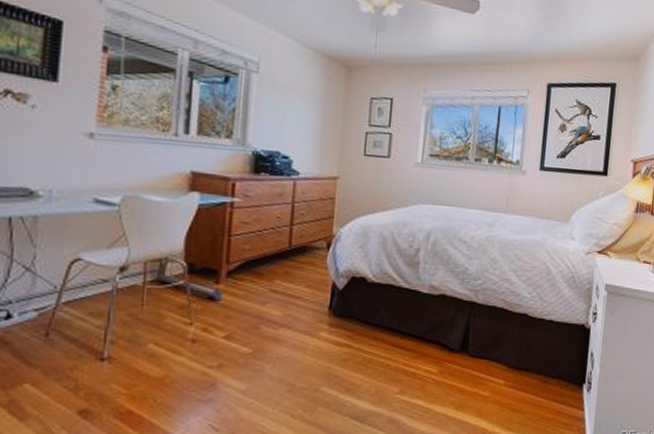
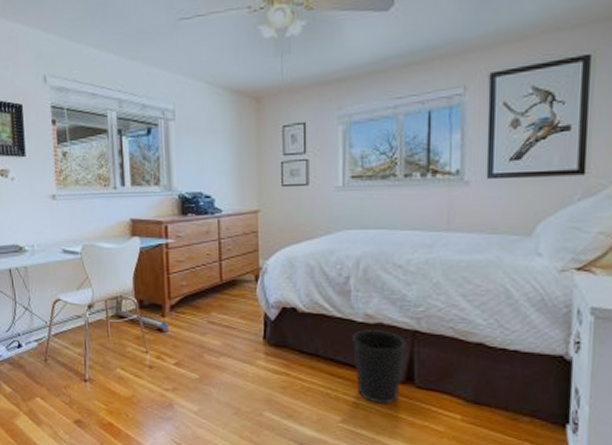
wastebasket: none [416,301,464,374] -> present [353,330,406,405]

